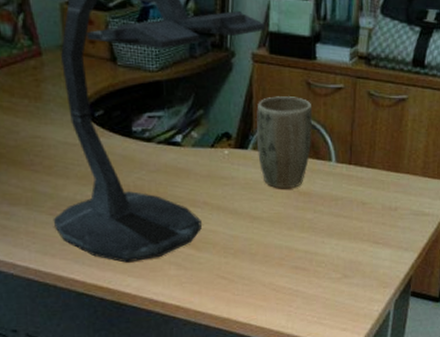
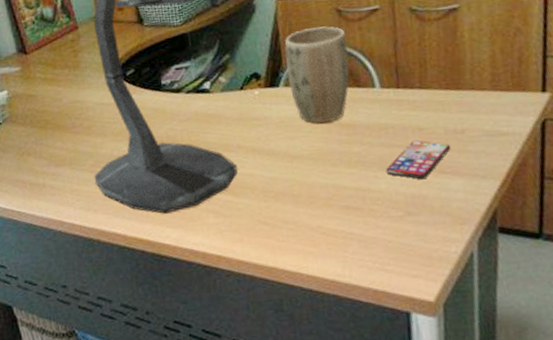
smartphone: none [332,213,385,248] -> present [385,140,451,180]

